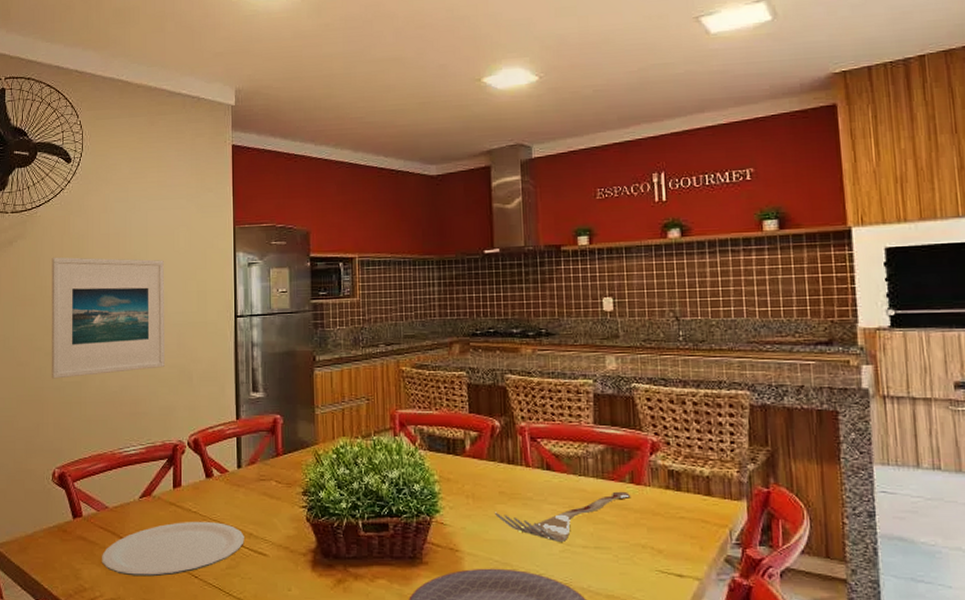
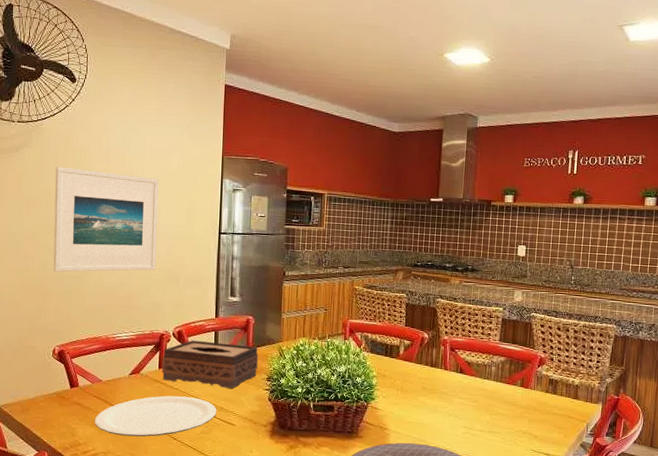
tissue box: none [176,449,291,508] -> present [161,340,259,389]
placemat: present [495,491,630,542] -> none [417,392,519,426]

